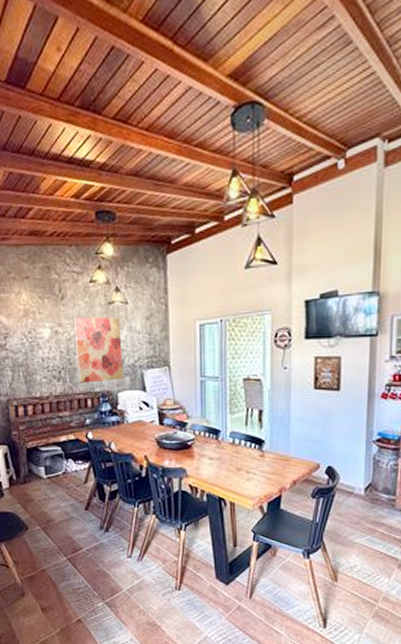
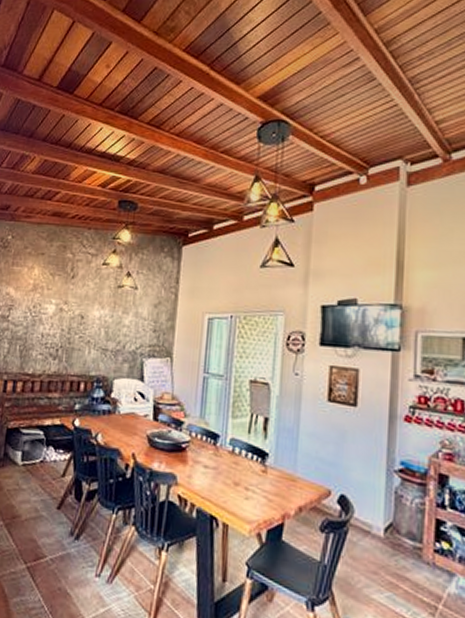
wall art: present [73,316,124,383] -> none [75,297,127,366]

